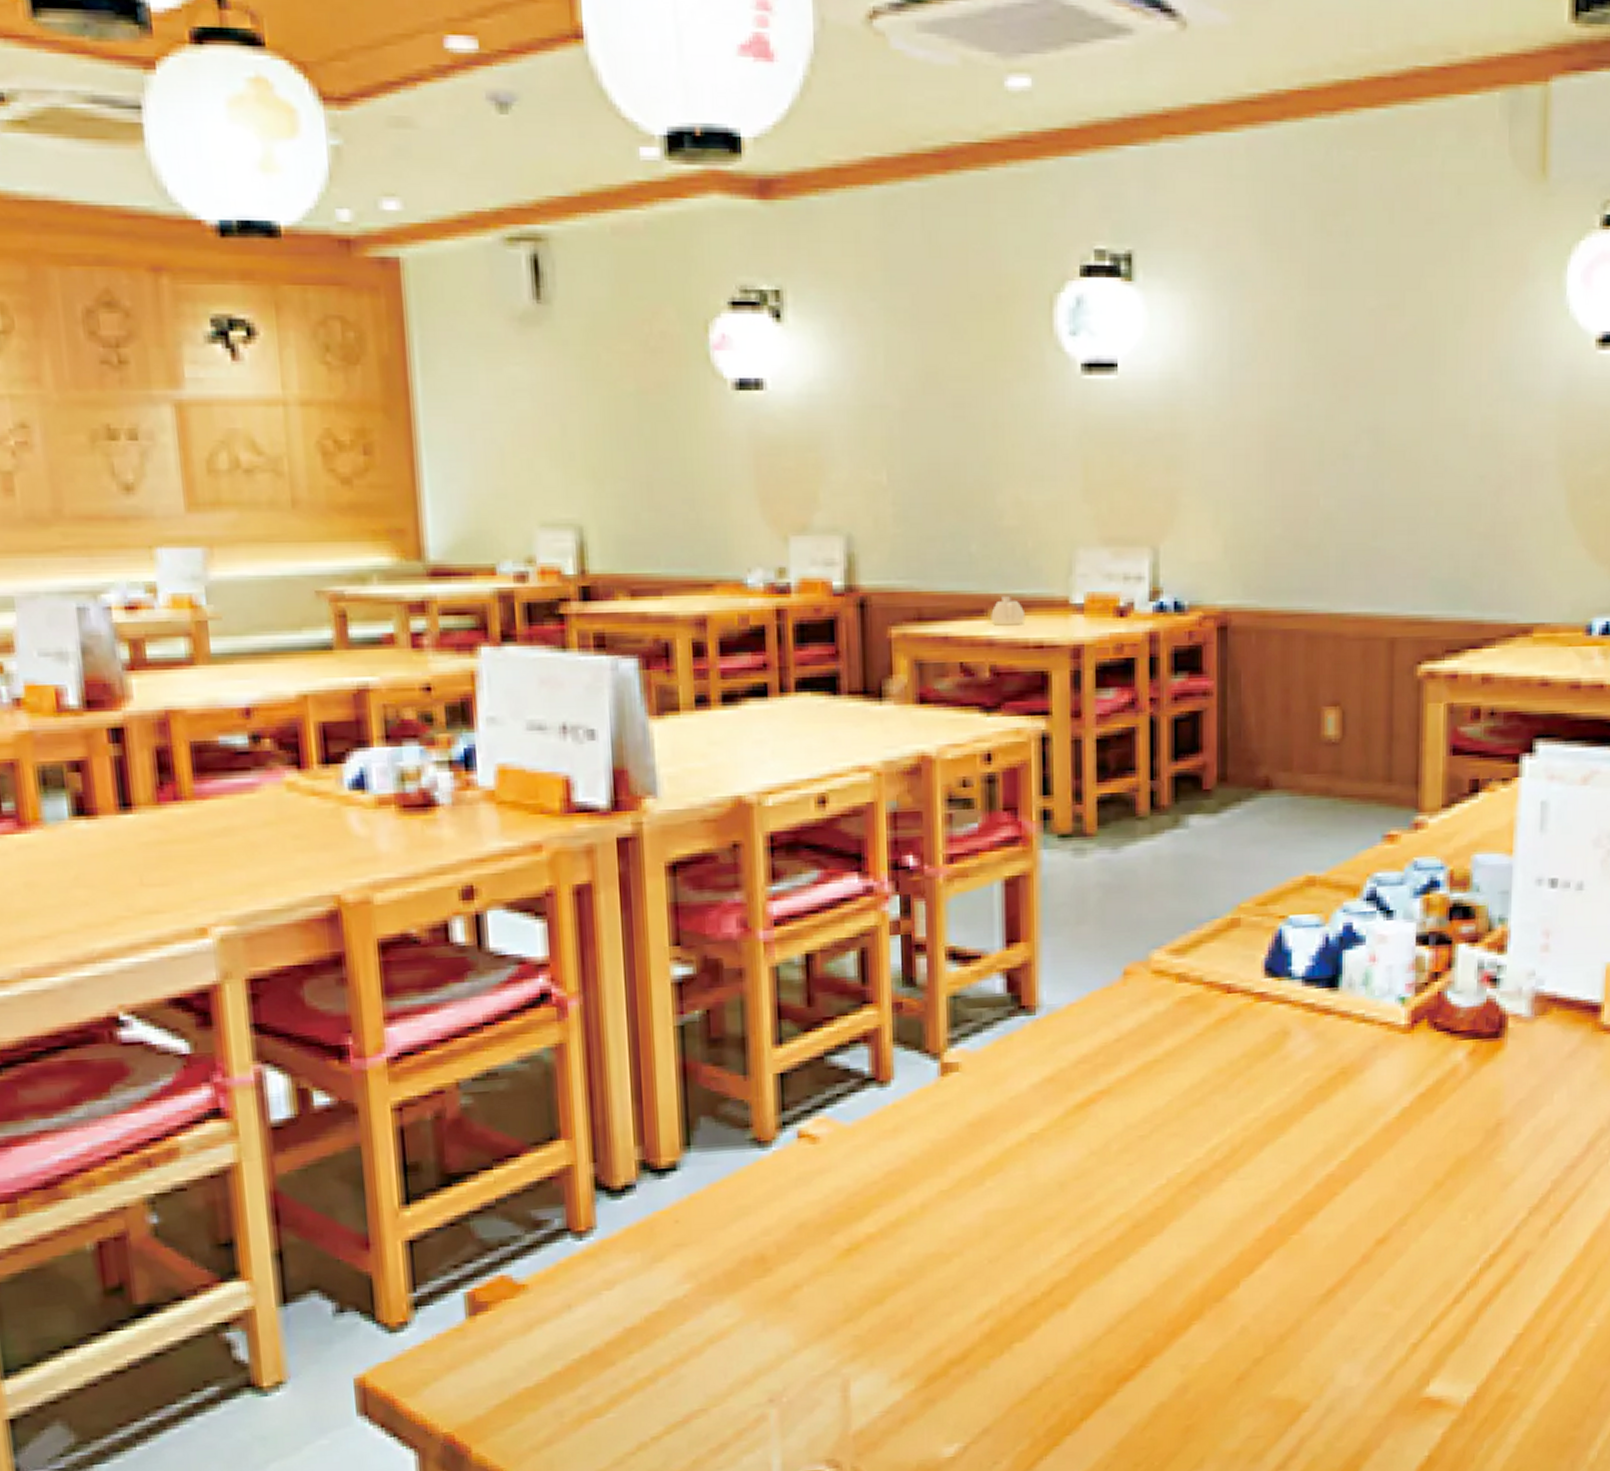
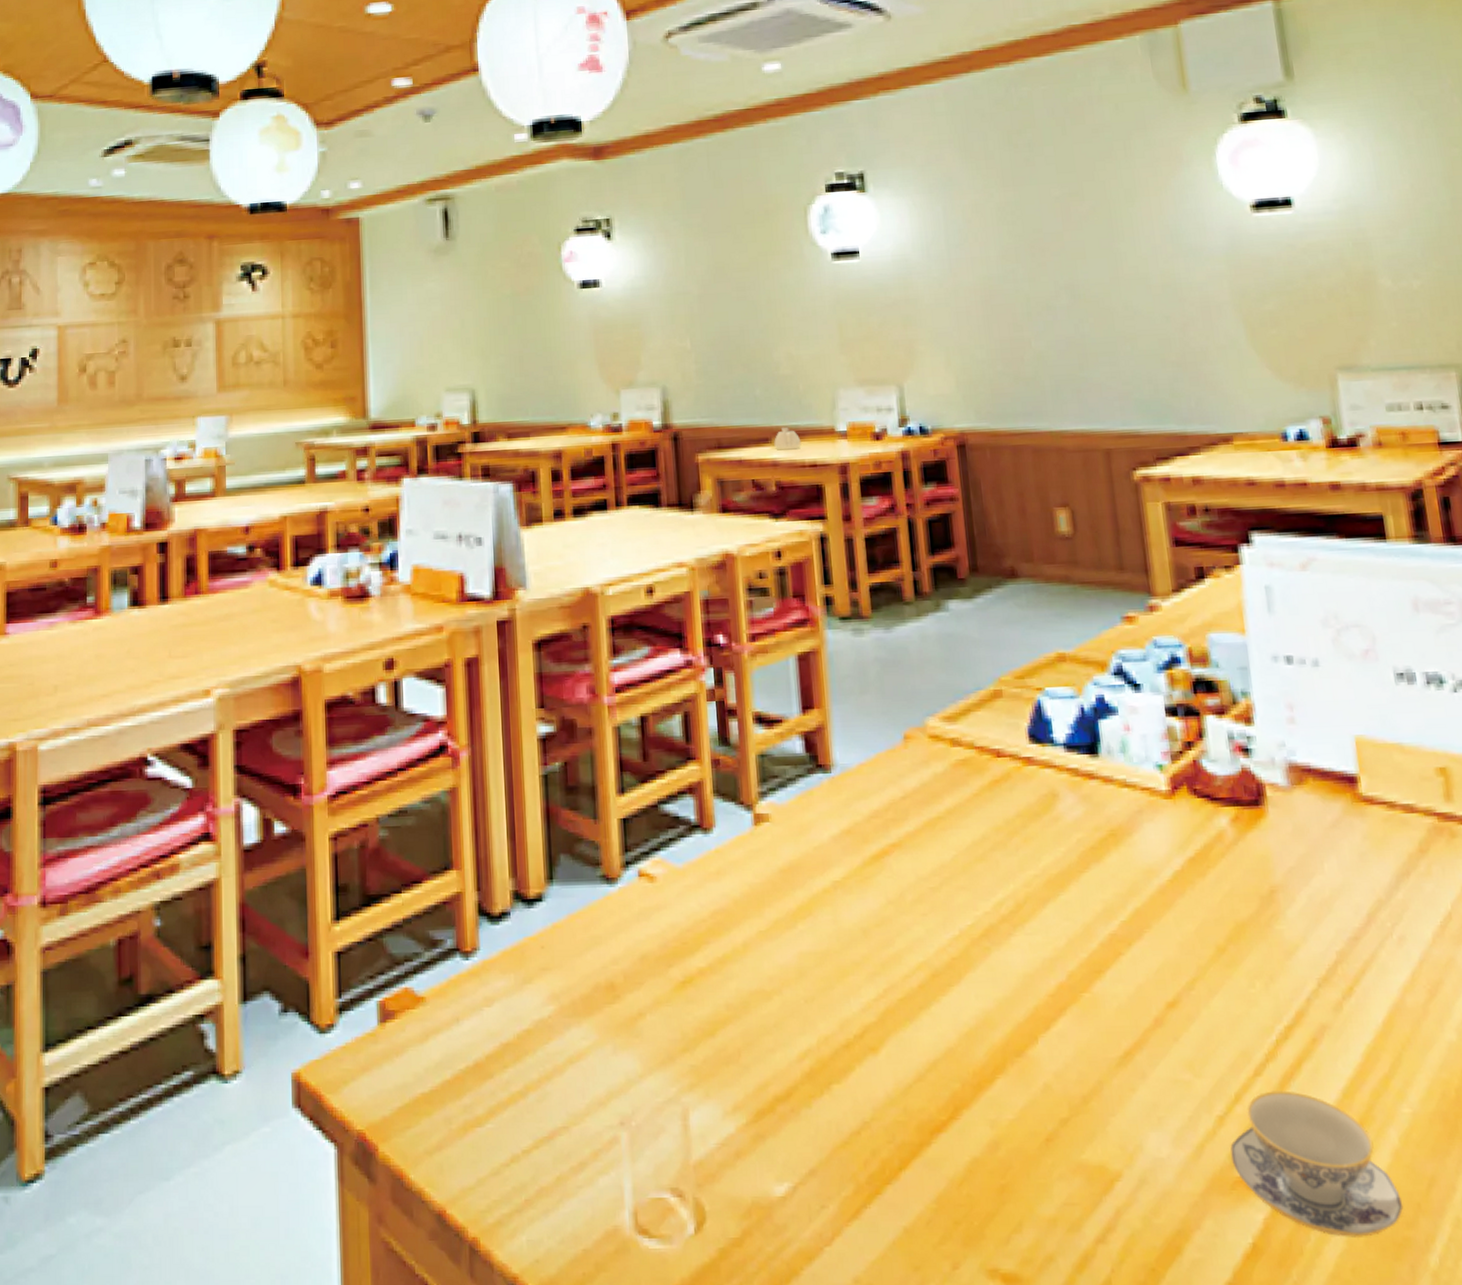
teacup: none [1420,1315,1574,1442] -> present [1230,1090,1404,1237]

